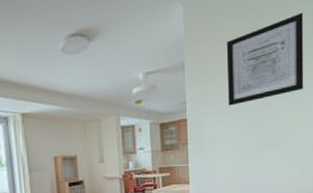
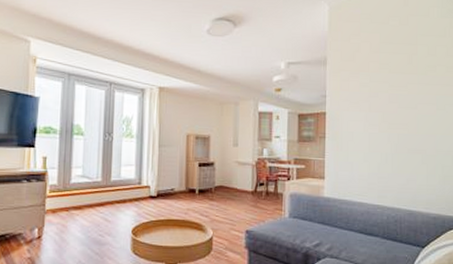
wall art: present [226,12,304,106] -> none [368,25,445,105]

